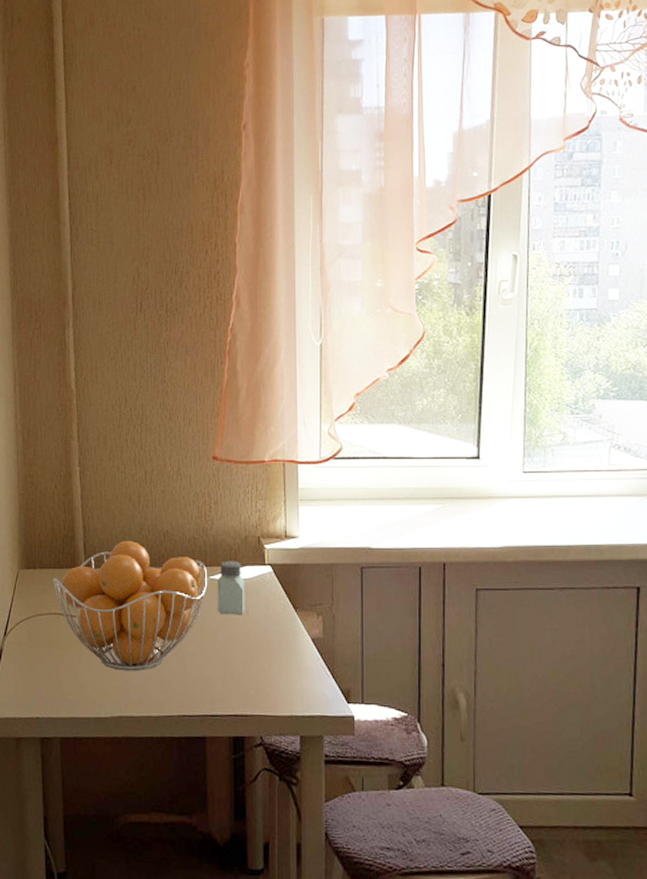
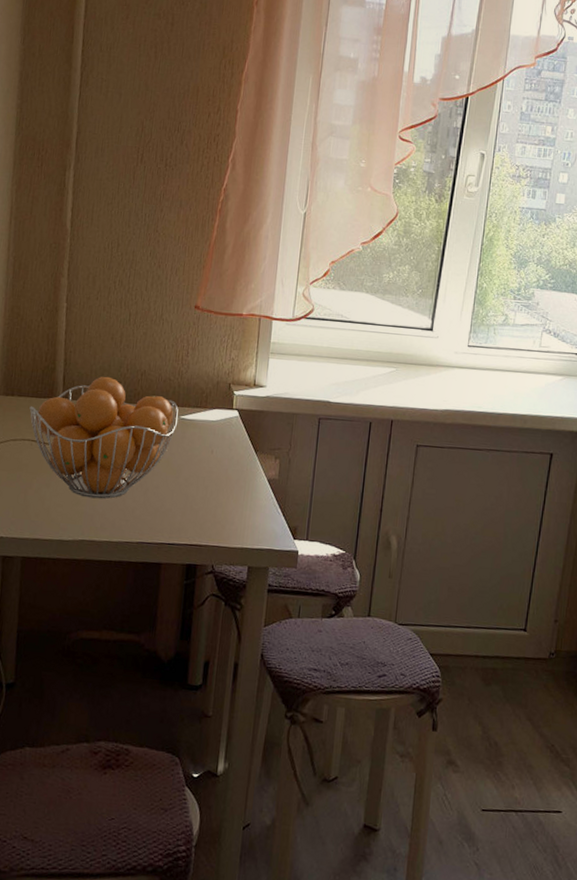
saltshaker: present [217,560,245,615] -> none [184,403,213,453]

